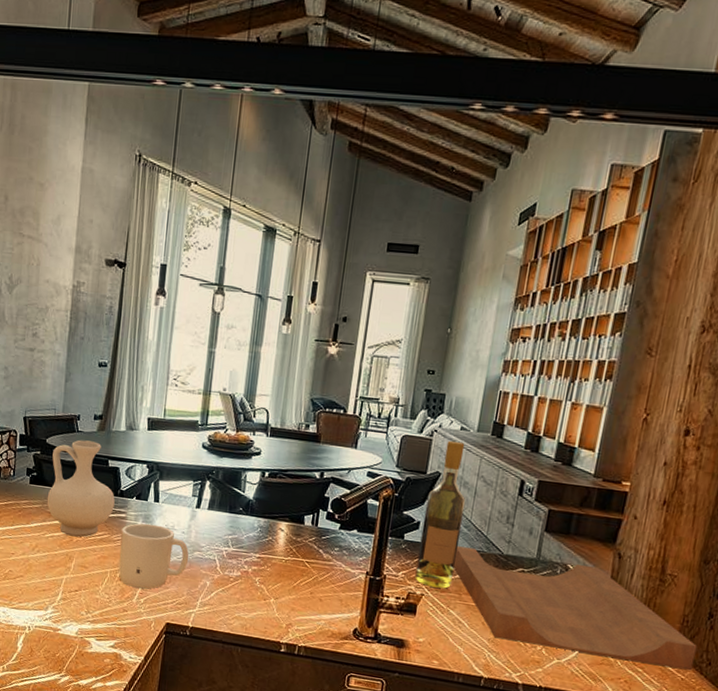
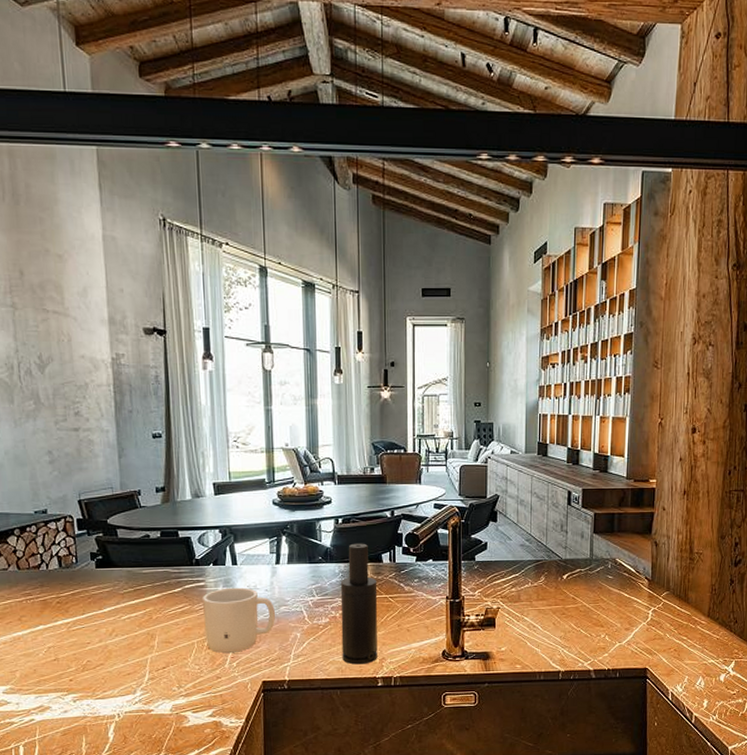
ceramic jug: present [46,439,115,537] -> none [116,514,191,614]
soap dispenser: none [248,499,296,626] -> present [340,543,378,665]
bottle: present [415,440,466,589] -> none [490,464,524,599]
cutting board: present [453,546,698,671] -> none [521,557,725,634]

